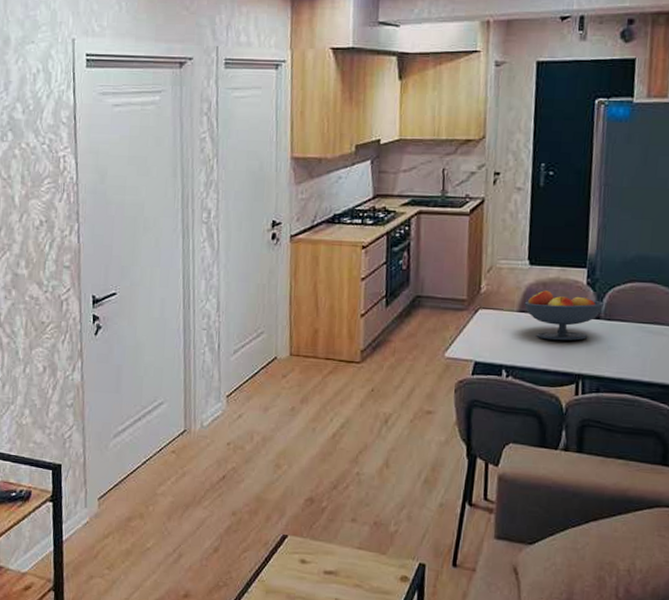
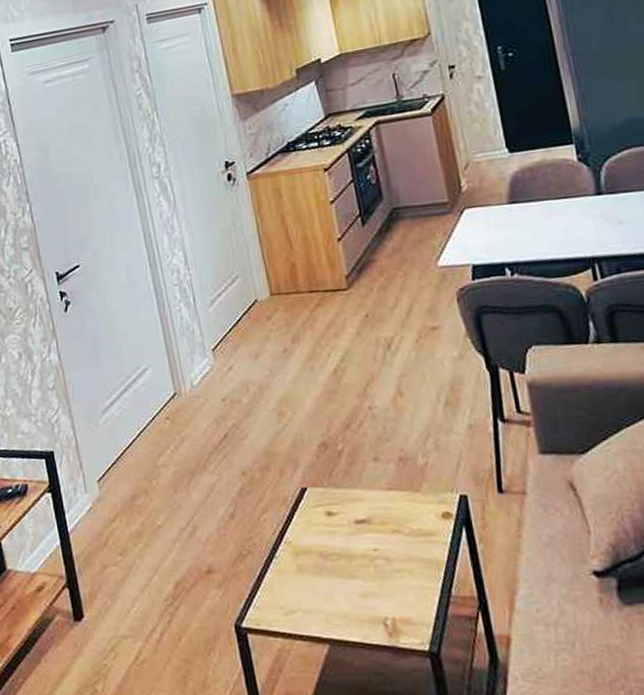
fruit bowl: present [524,290,605,341] -> none [513,172,604,228]

